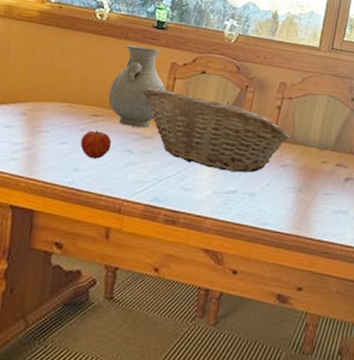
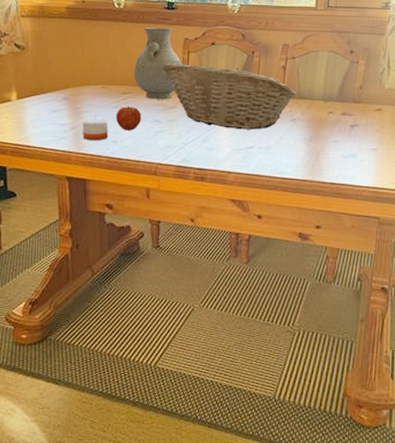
candle: none [37,139,71,167] -> present [82,117,108,141]

